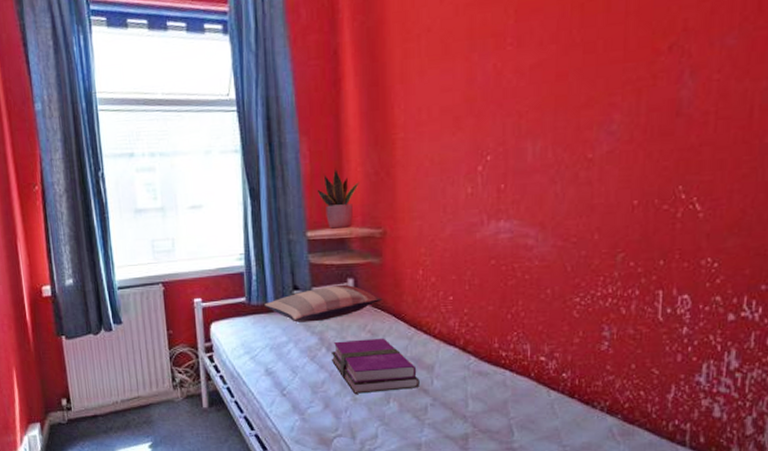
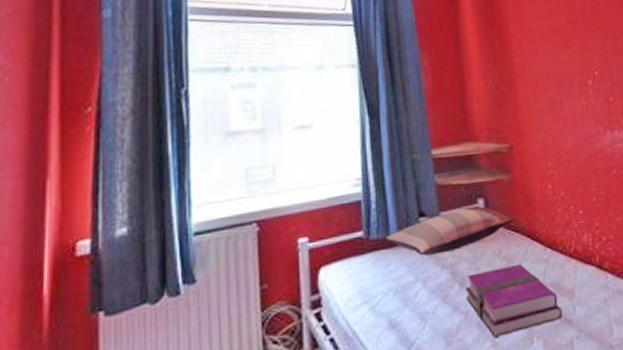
potted plant: present [317,168,359,230] -> none [440,83,482,147]

